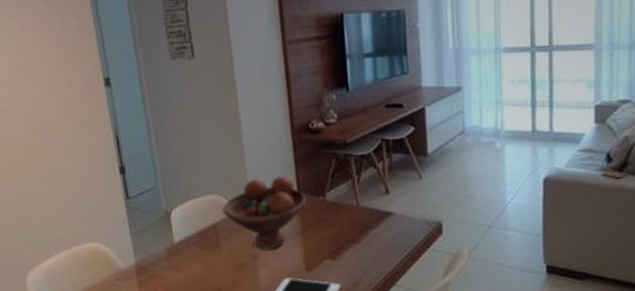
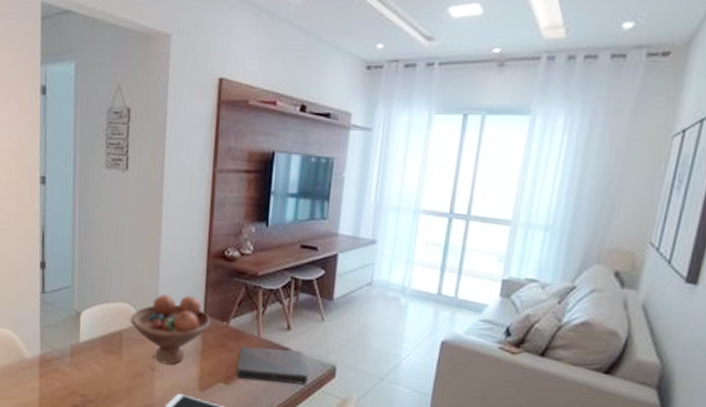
book: none [340,213,415,252] -> present [237,346,308,385]

